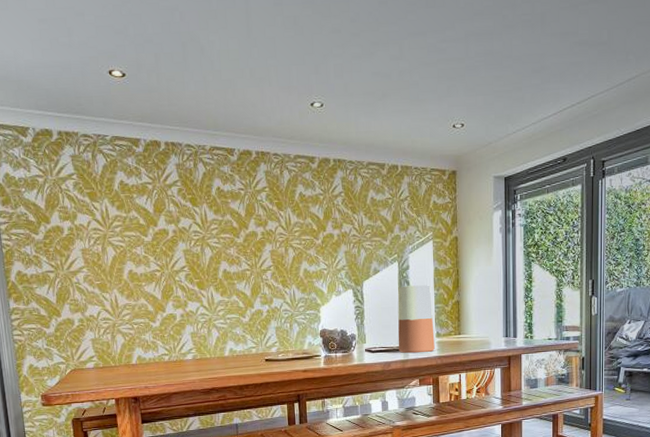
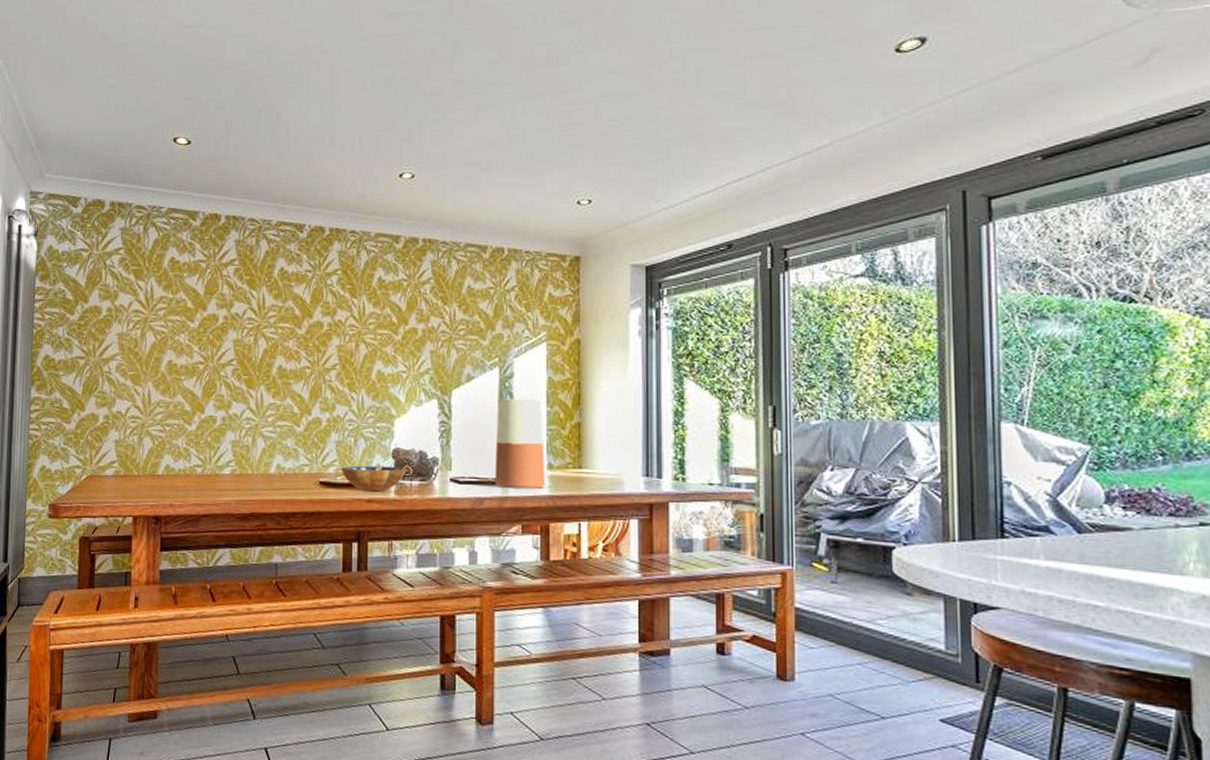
bowl: none [281,343,332,364] -> present [341,465,406,492]

